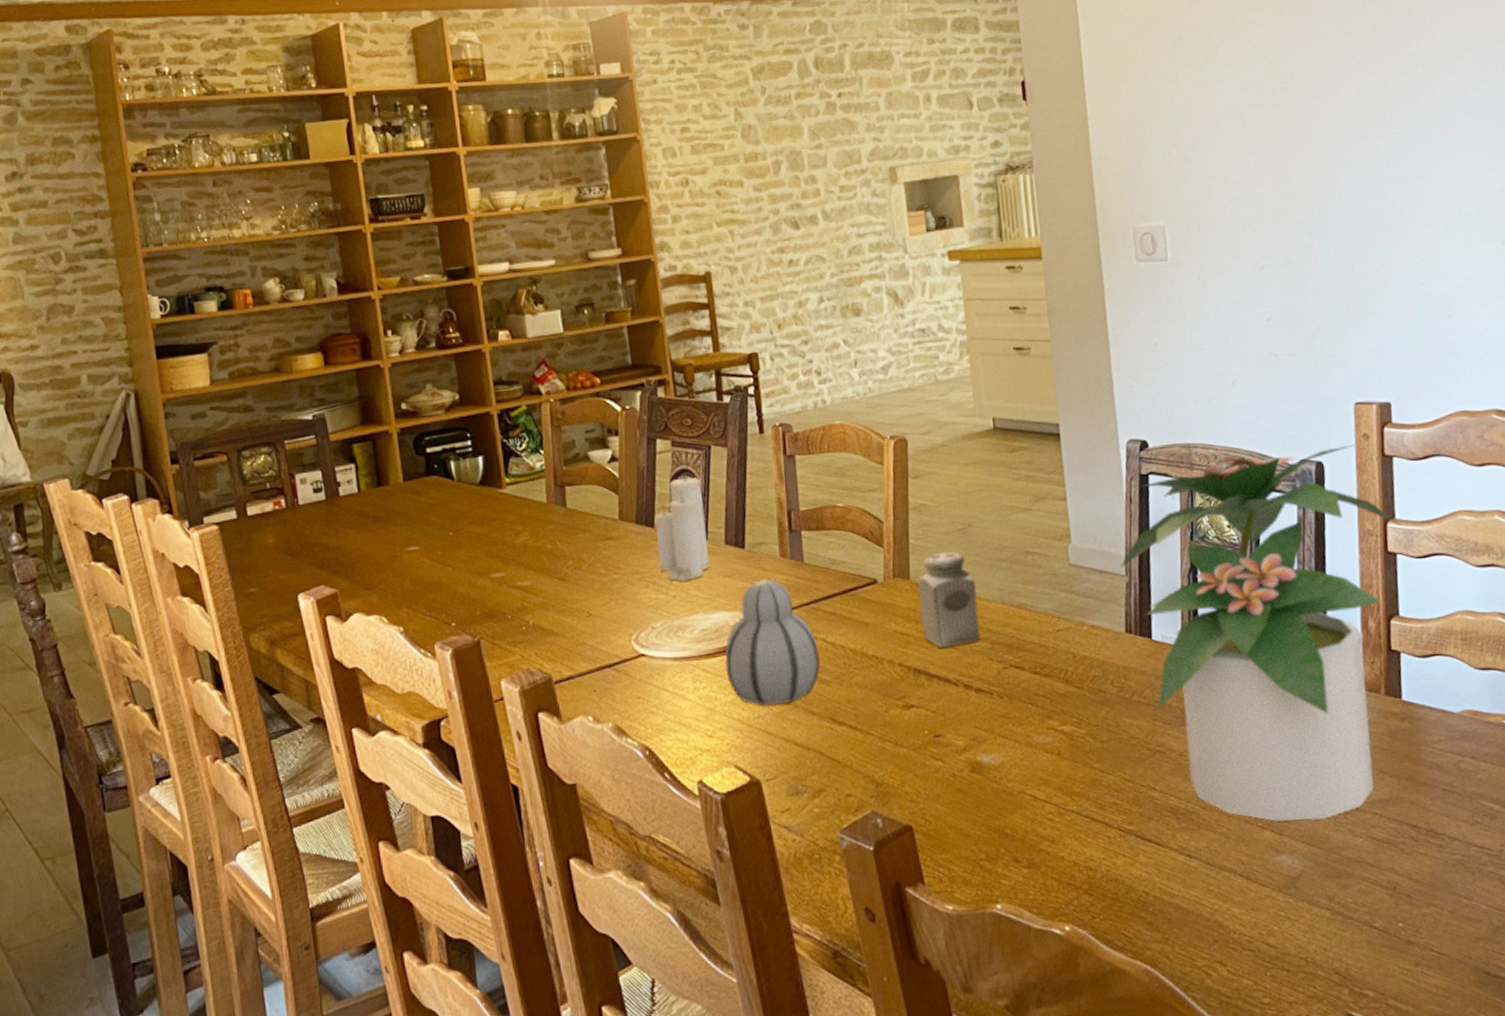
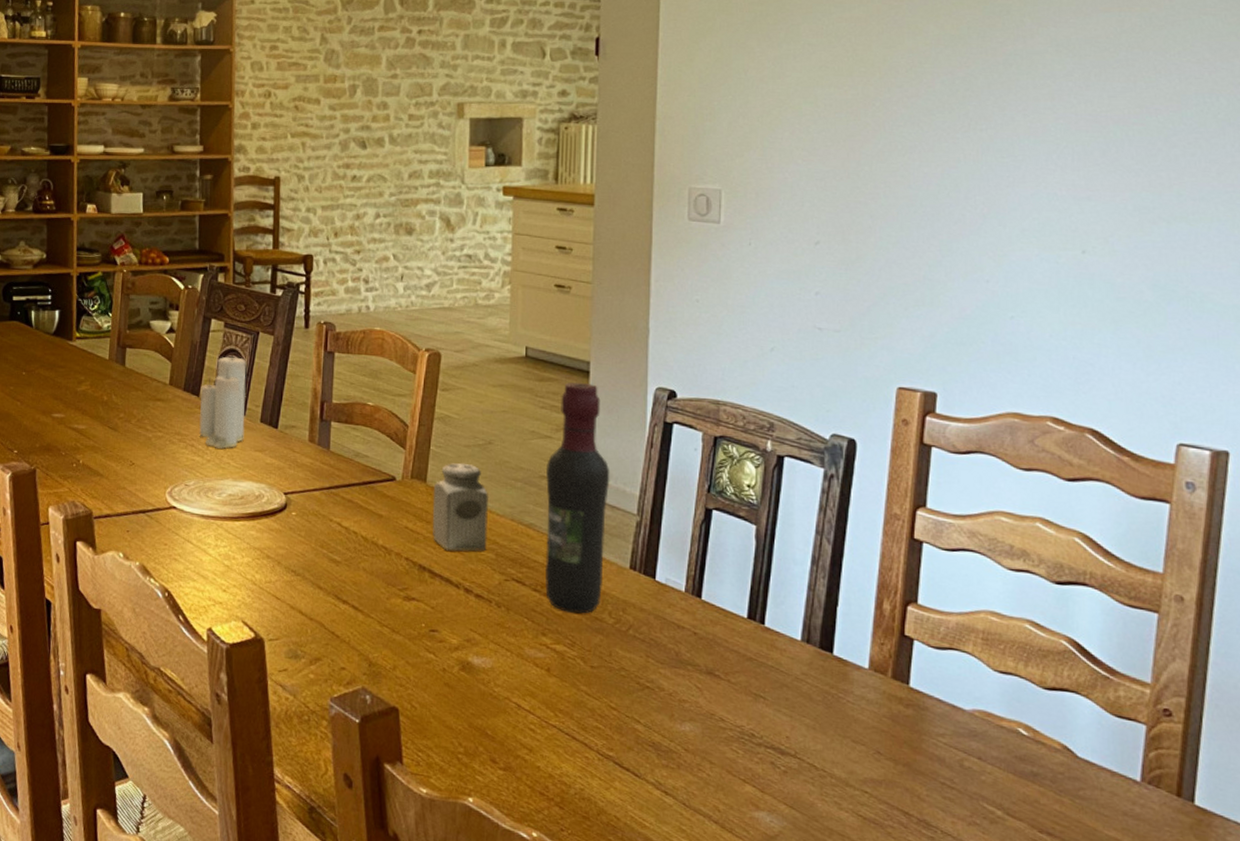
gourd: present [725,579,820,706] -> none [246,459,333,575]
wine bottle: none [1029,446,1102,690] -> present [544,382,610,614]
potted plant: present [1120,444,1401,822] -> none [633,418,932,786]

